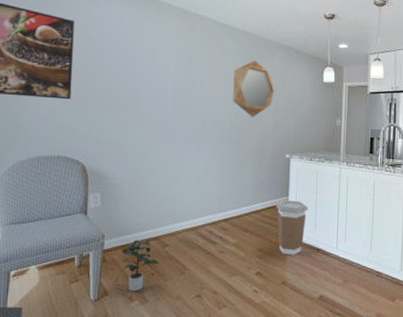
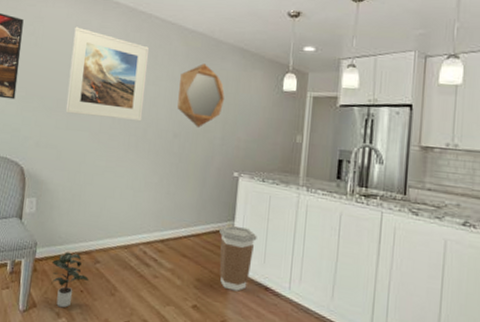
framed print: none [125,28,203,115] -> present [65,27,149,122]

